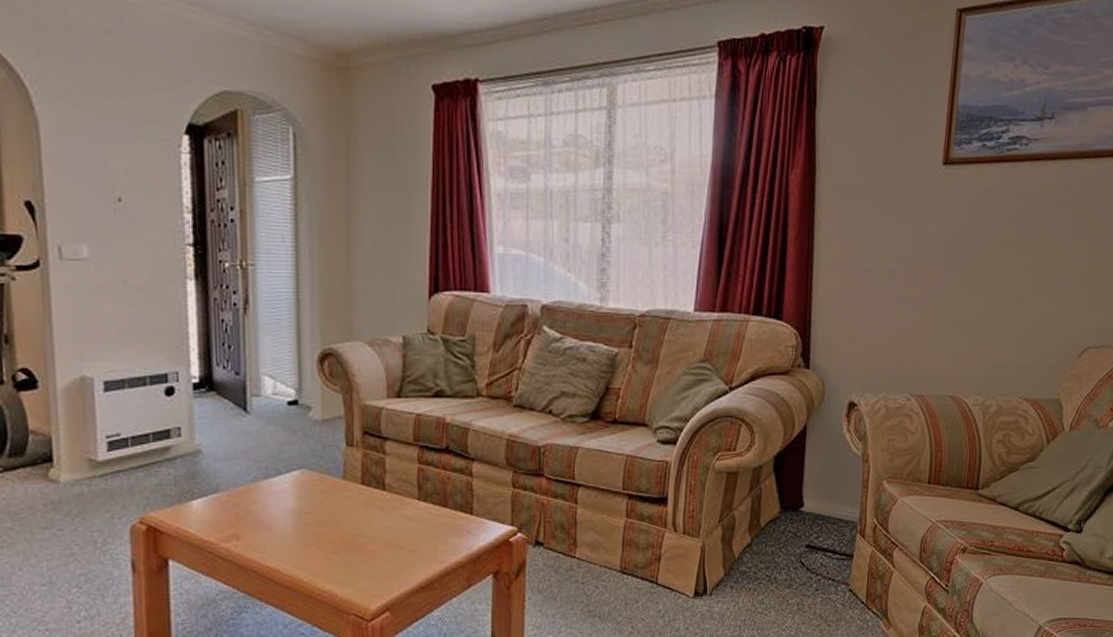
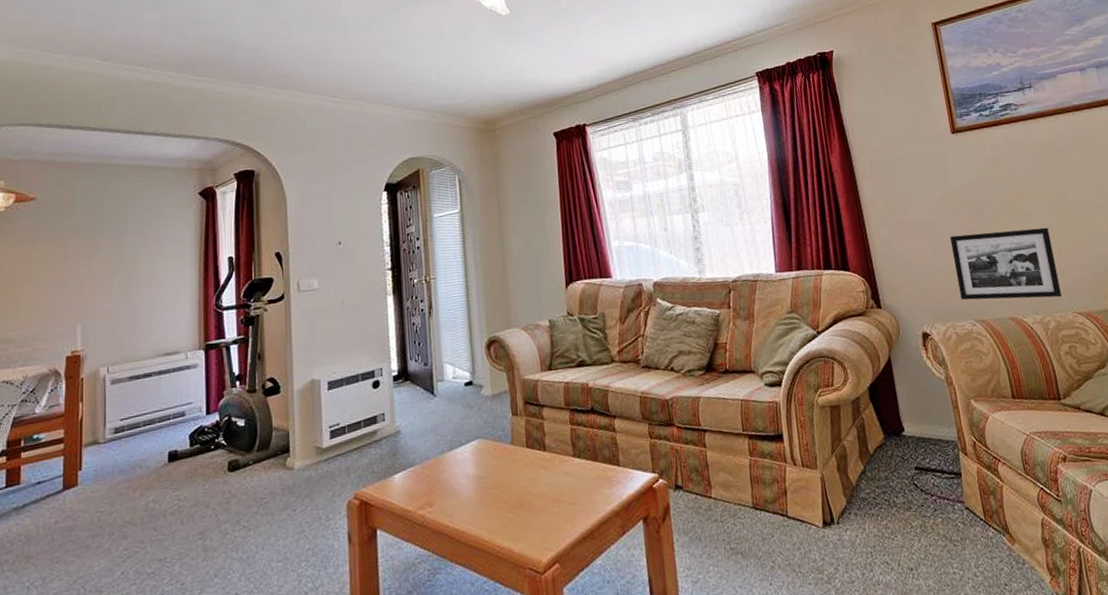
picture frame: none [902,293,1021,380] -> present [949,227,1062,300]

